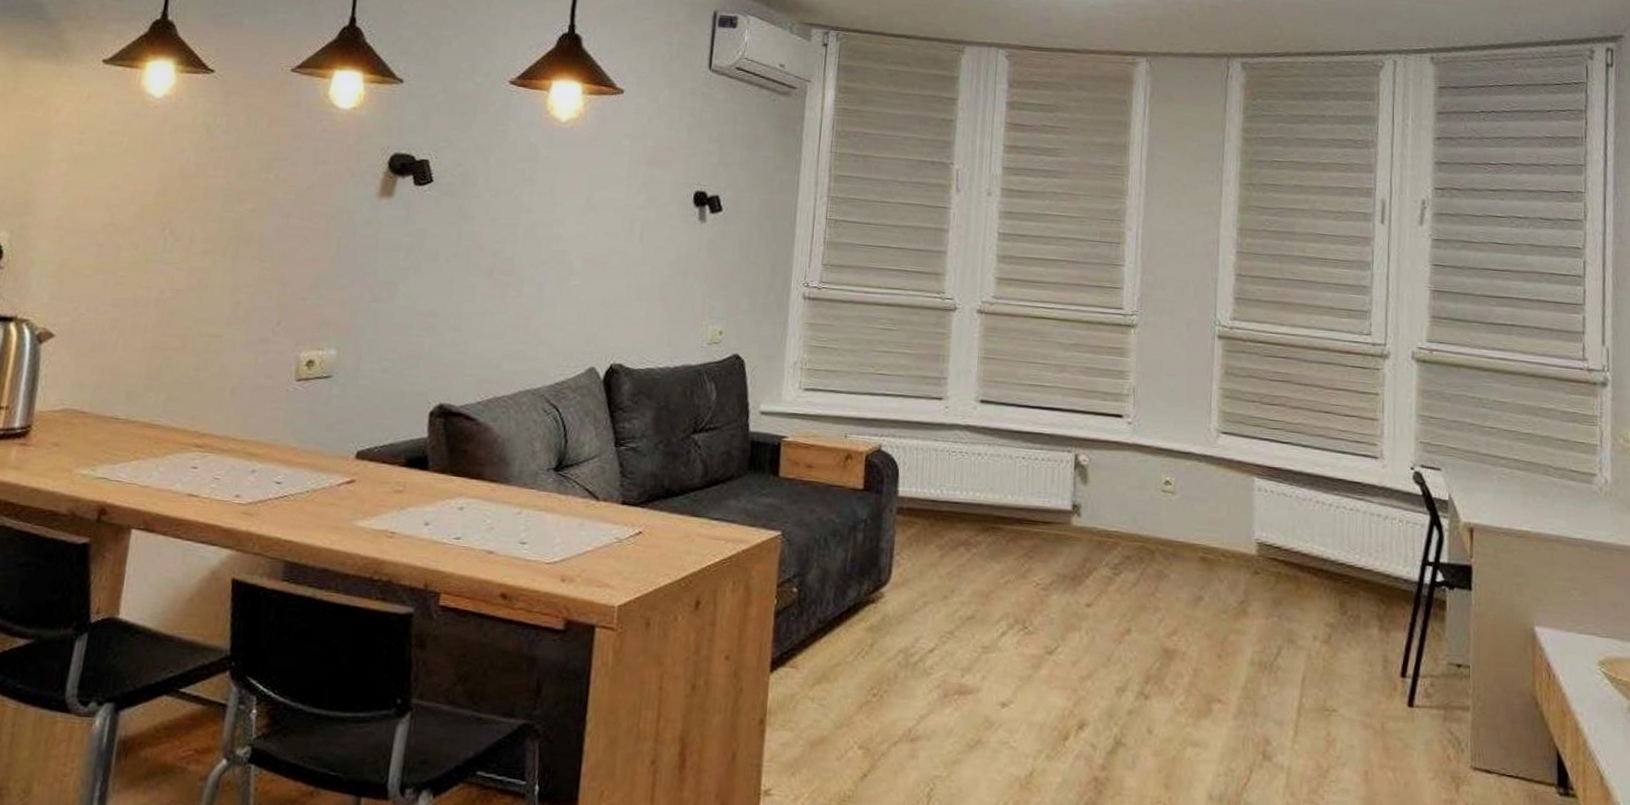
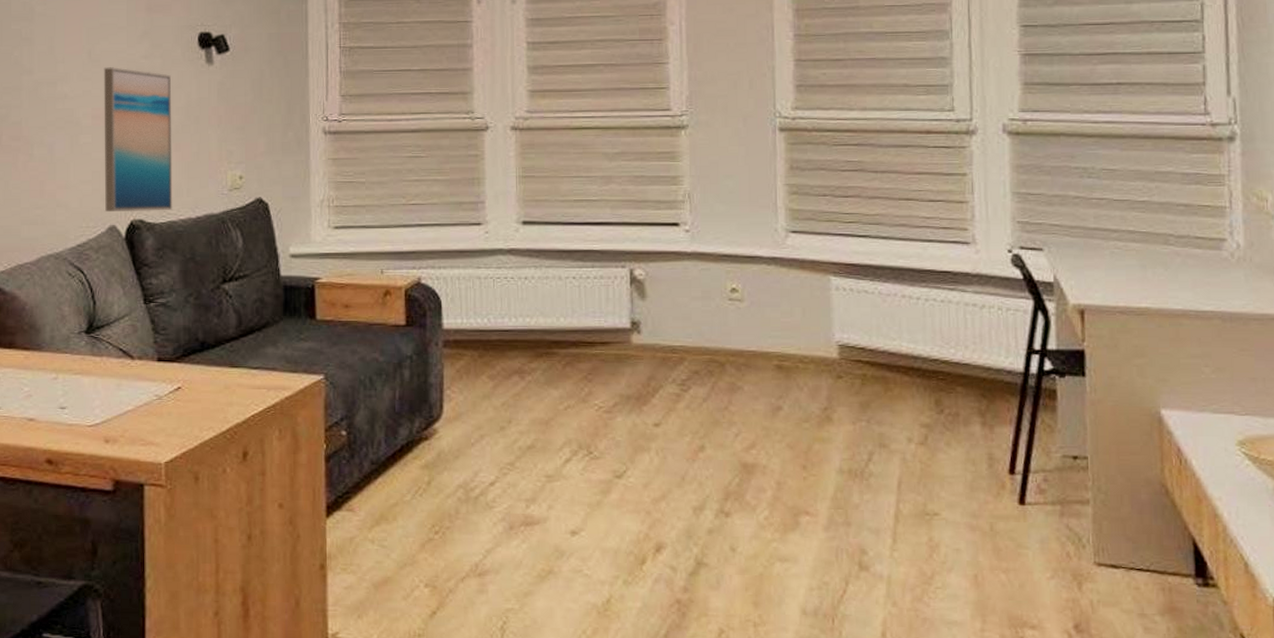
wall art: none [587,214,664,358] -> present [103,67,173,212]

